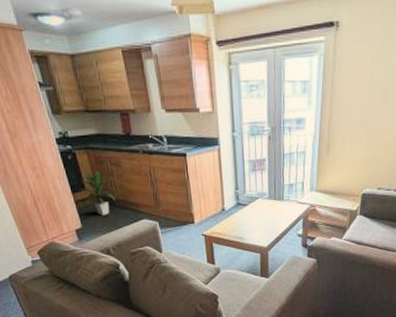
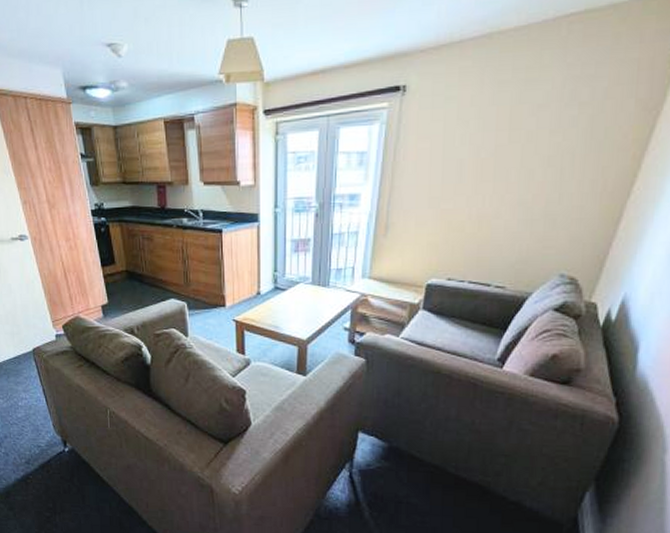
indoor plant: present [80,171,116,216] -> none [109,245,145,292]

